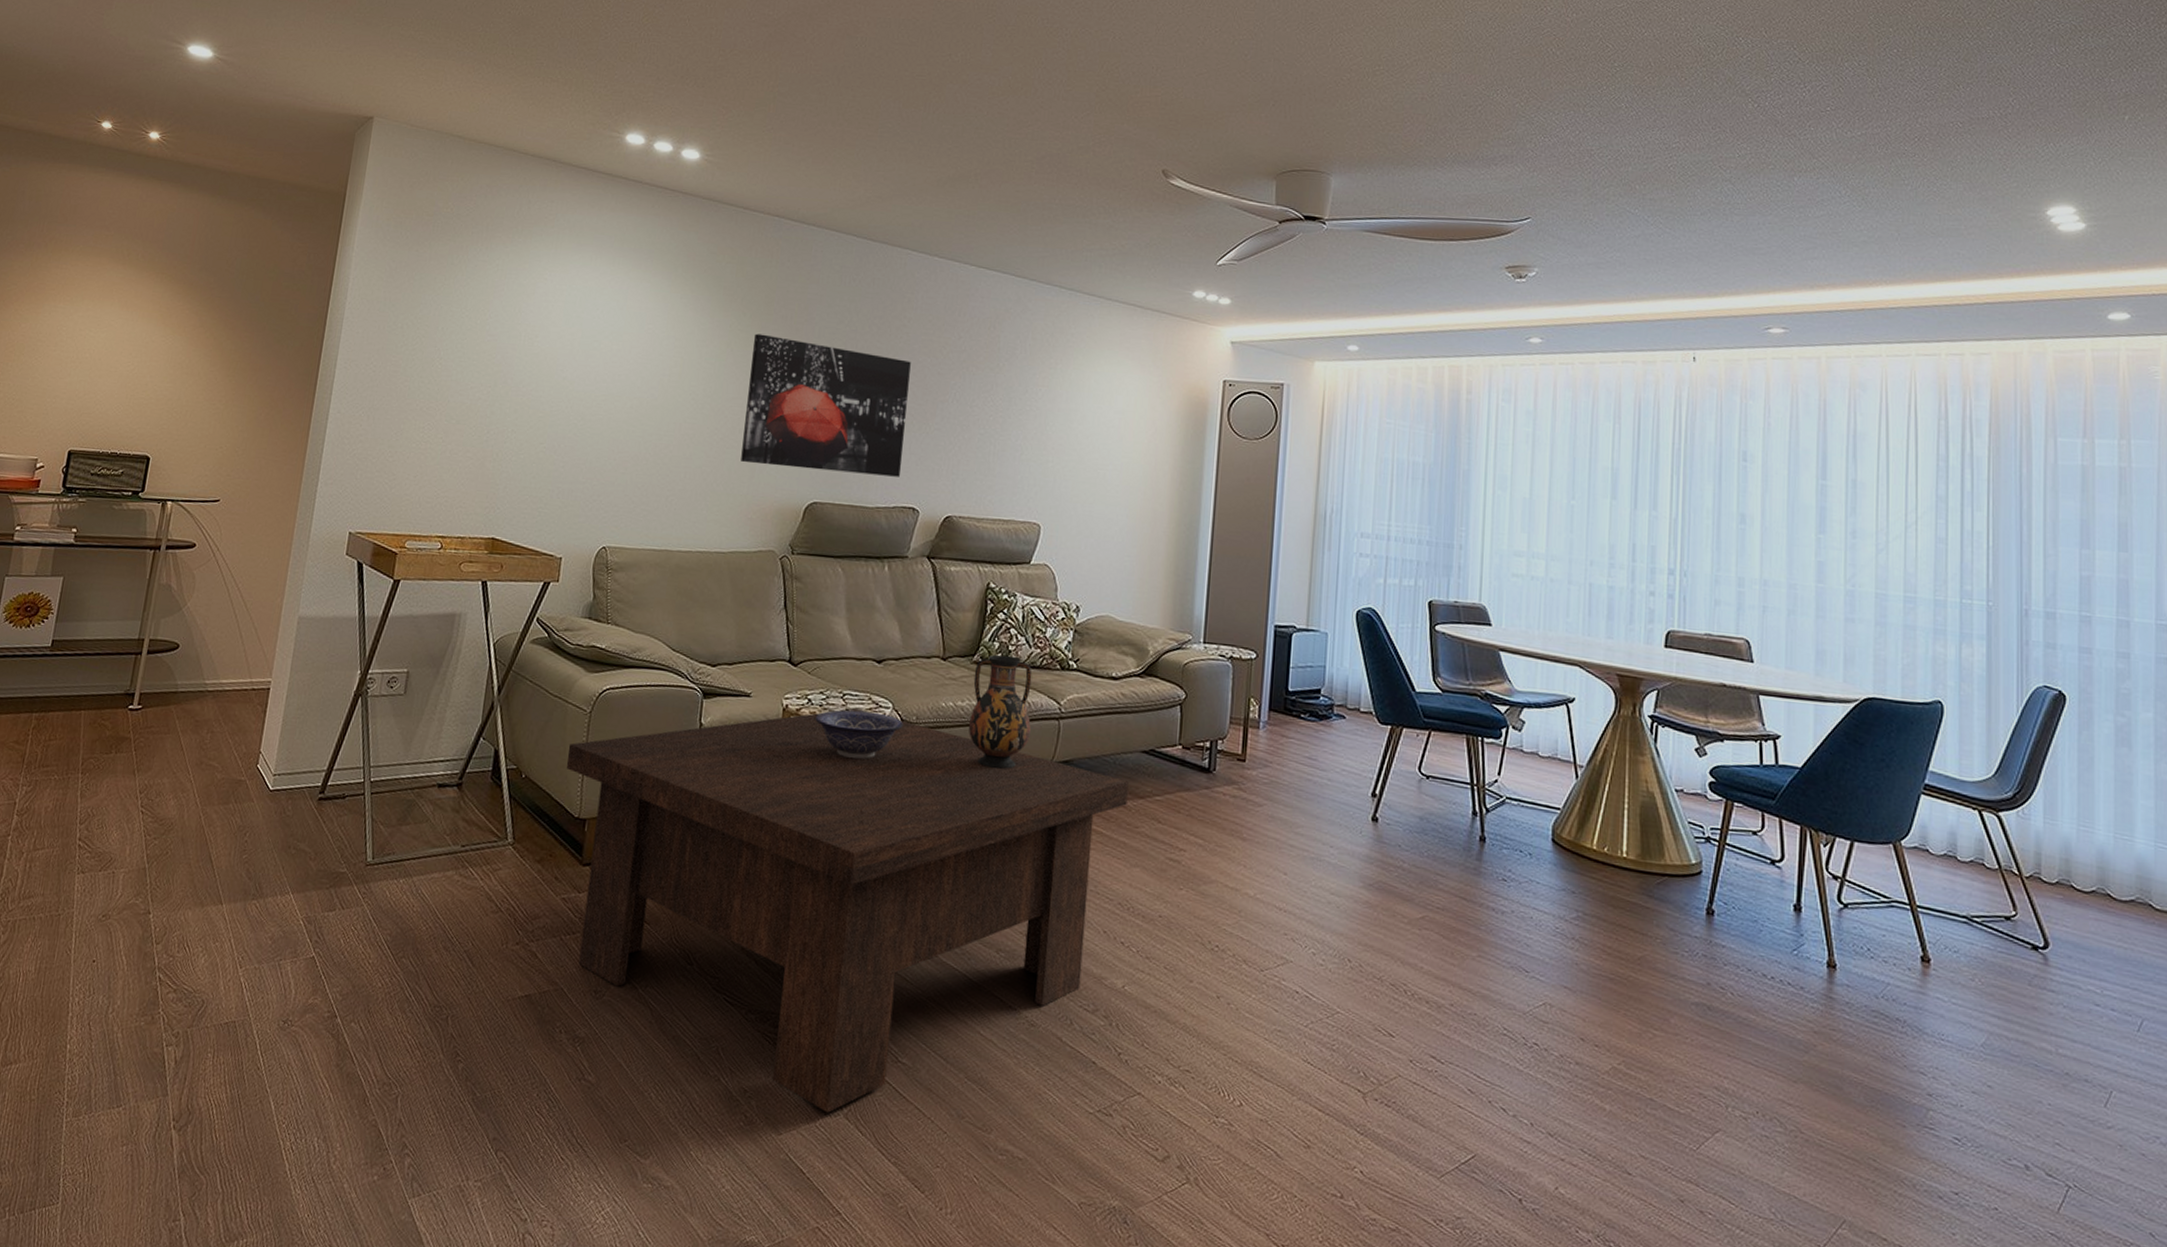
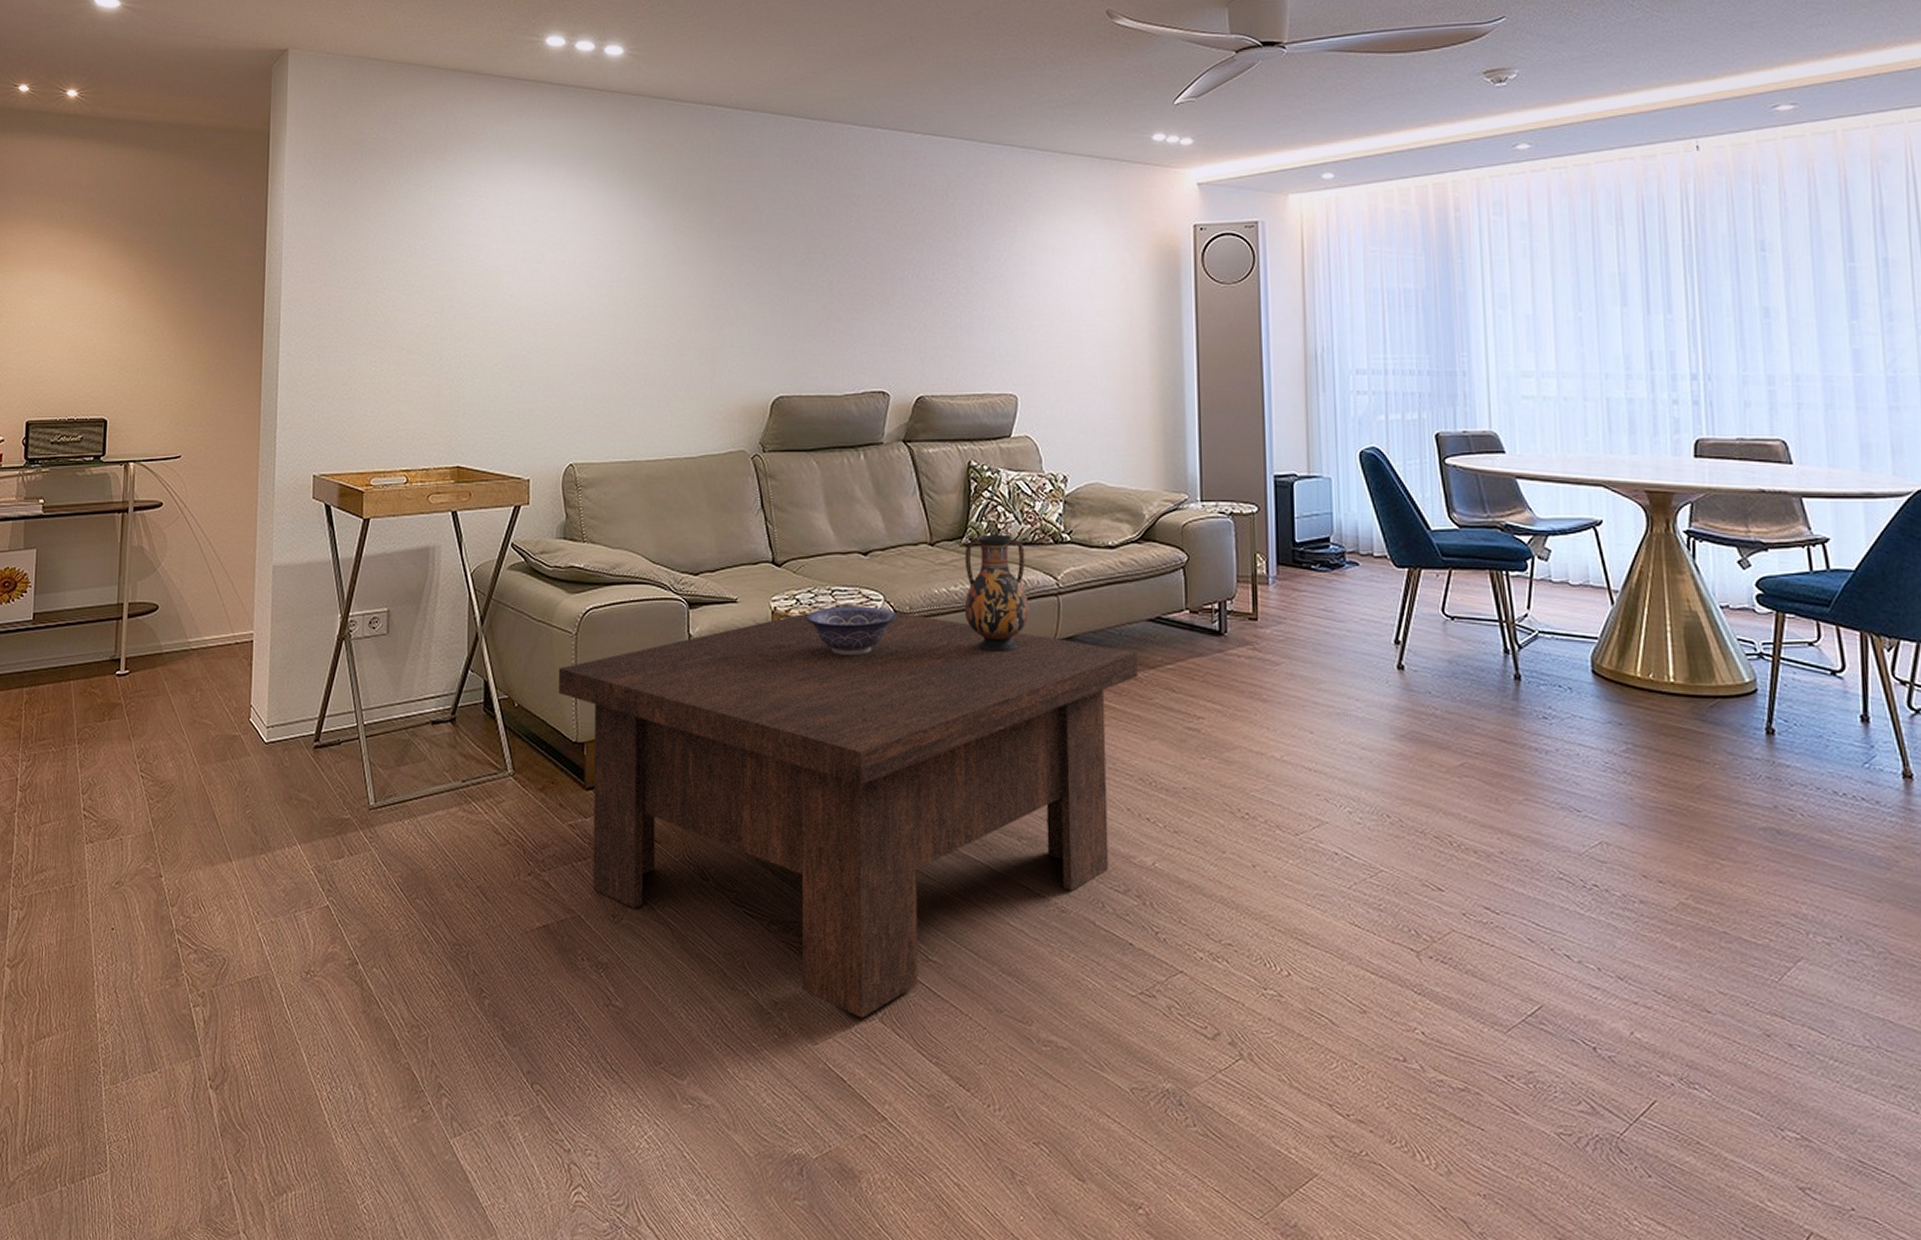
wall art: present [741,333,911,477] -> none [700,228,865,363]

